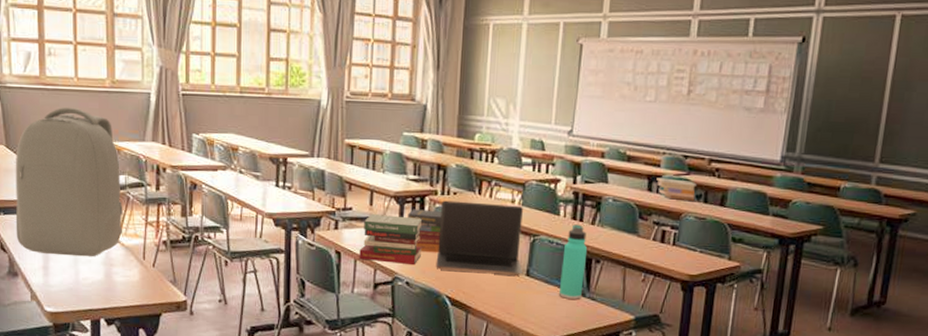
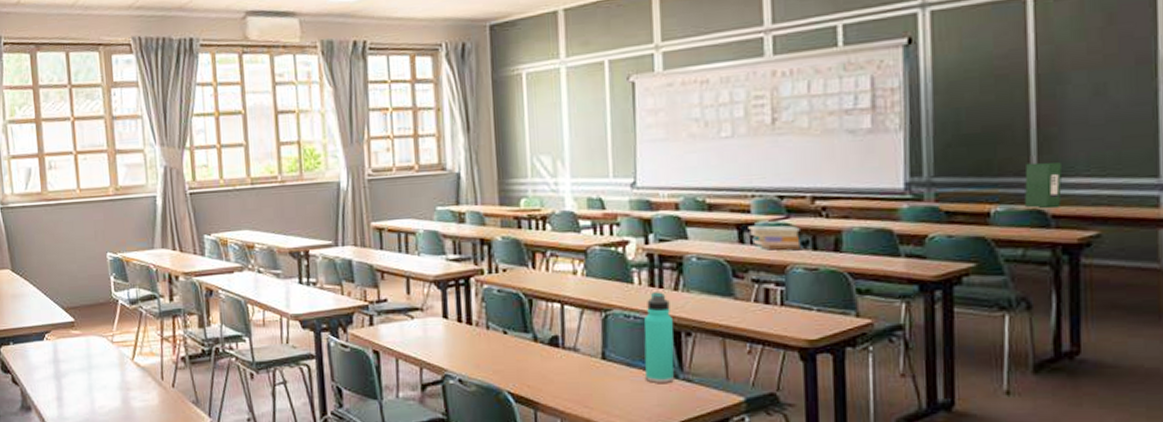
backpack: present [15,107,123,257] -> none [22,221,138,384]
books: present [359,214,423,264] -> none [400,303,474,359]
books: present [407,209,442,252] -> none [452,292,493,342]
laptop computer: present [436,200,523,276] -> none [490,277,597,362]
binder: none [865,151,899,190] -> present [1024,162,1063,209]

